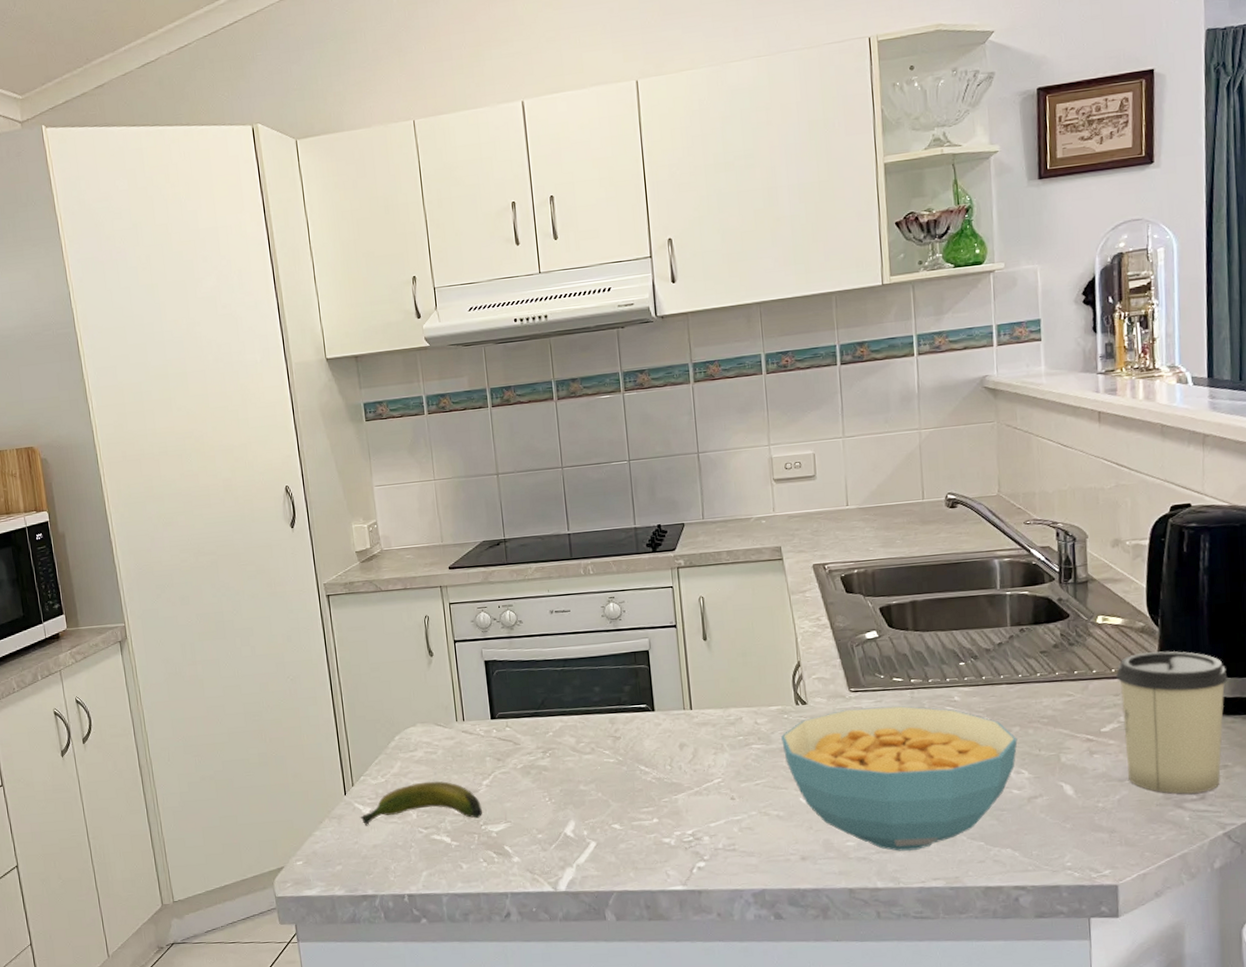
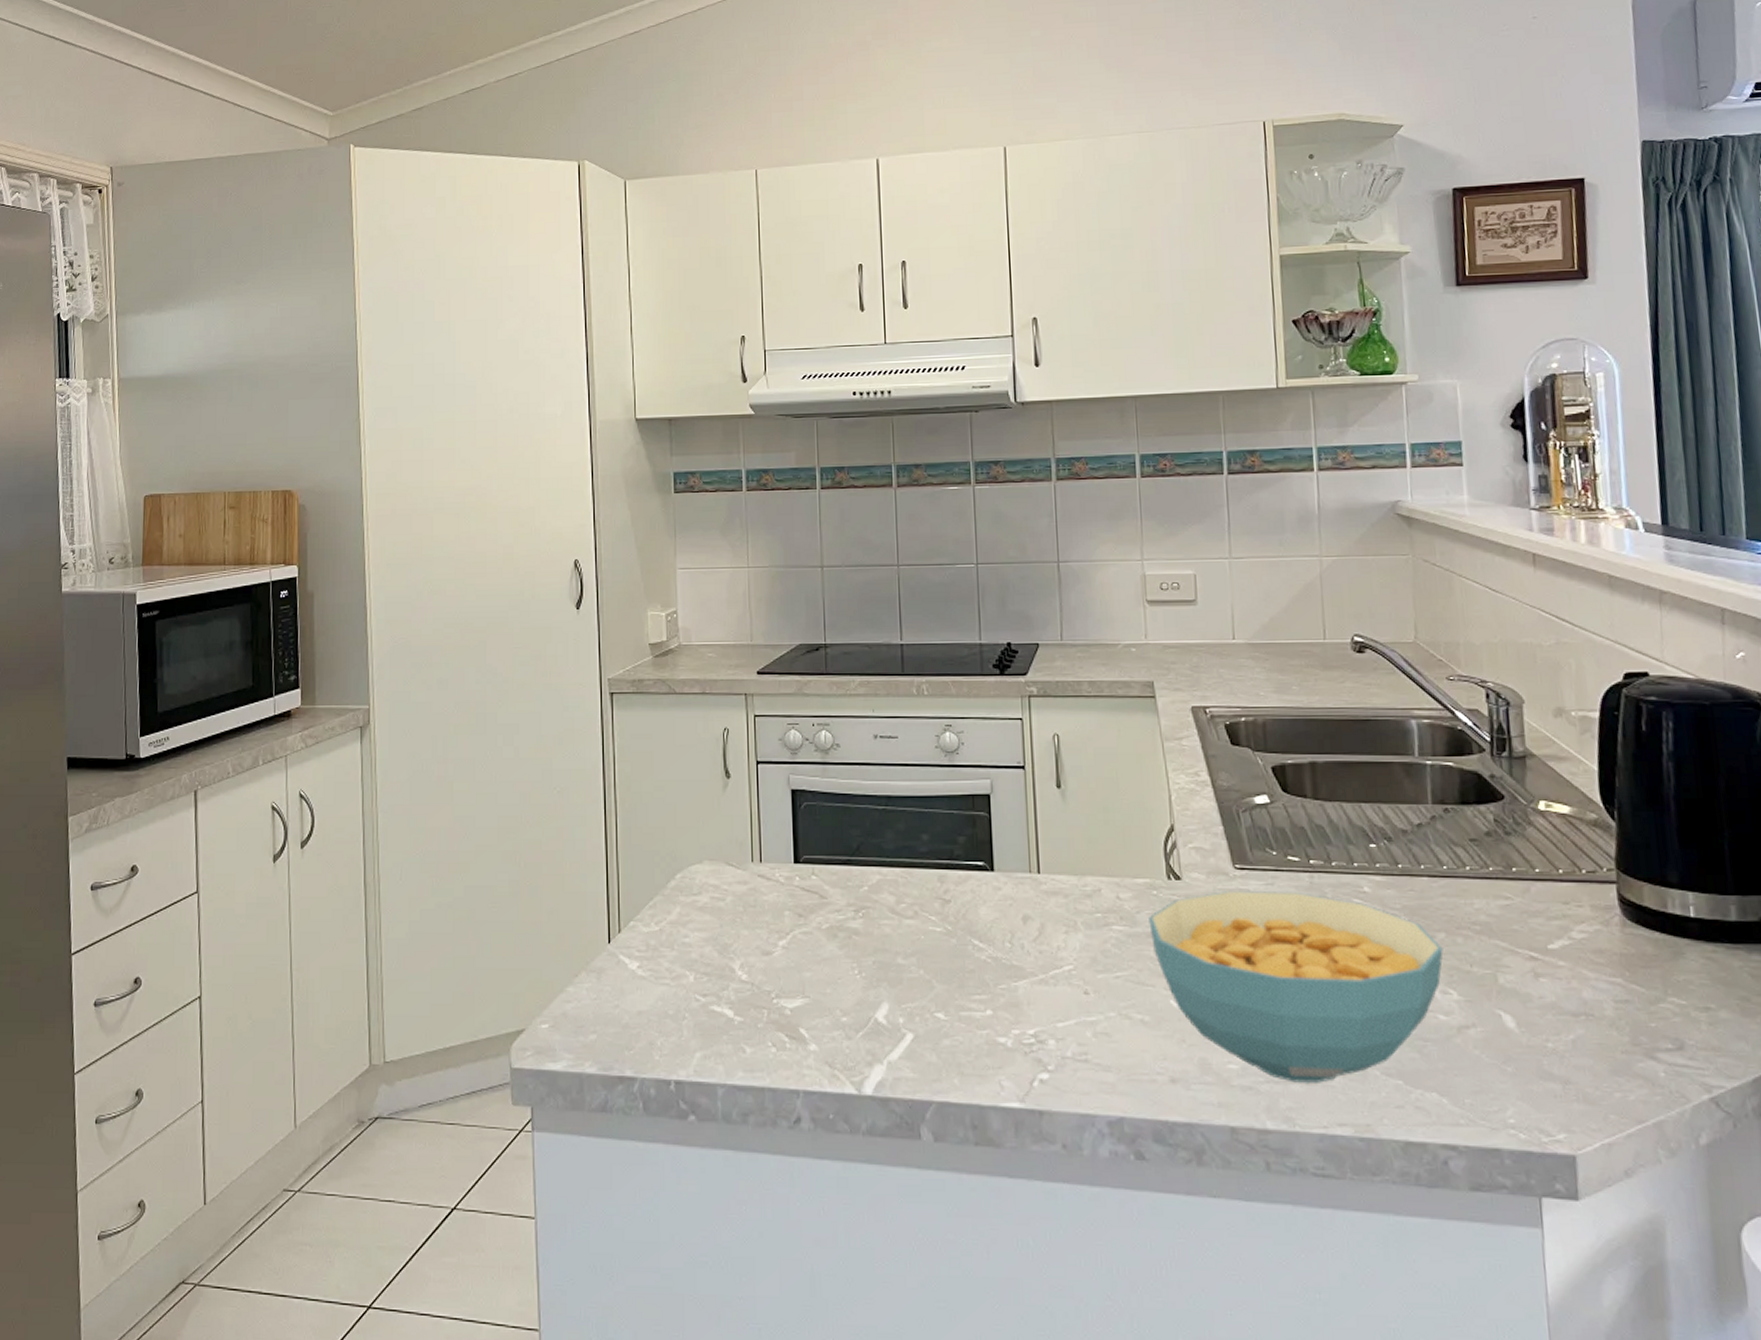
banana: present [360,781,482,826] -> none [625,935,775,989]
cup: present [1116,651,1228,794] -> none [1564,852,1705,1042]

